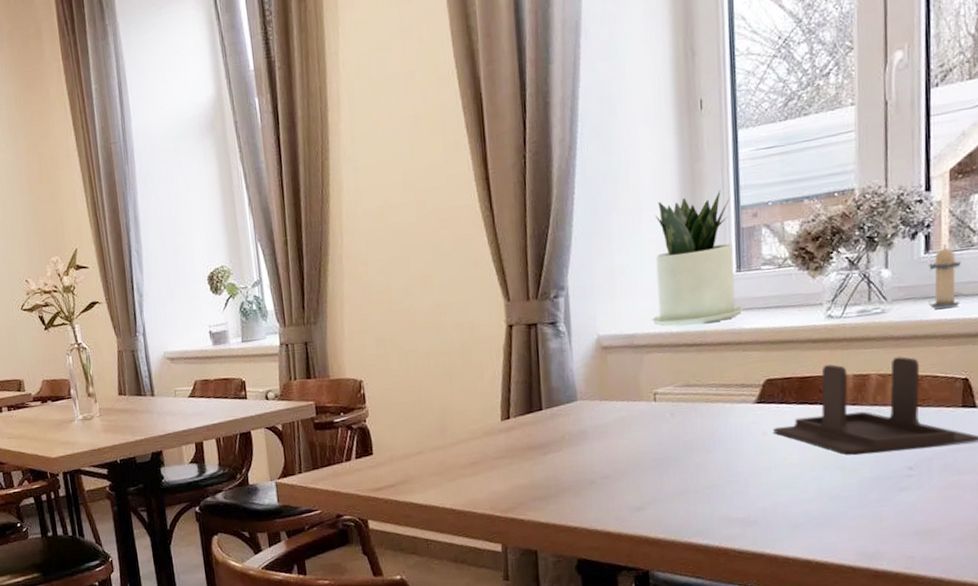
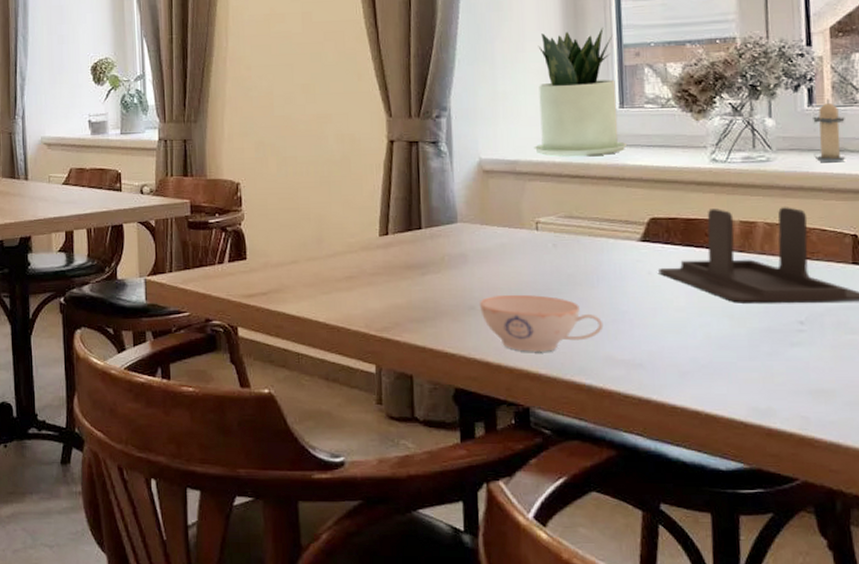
teacup: none [600,464,720,519] -> present [480,294,604,353]

